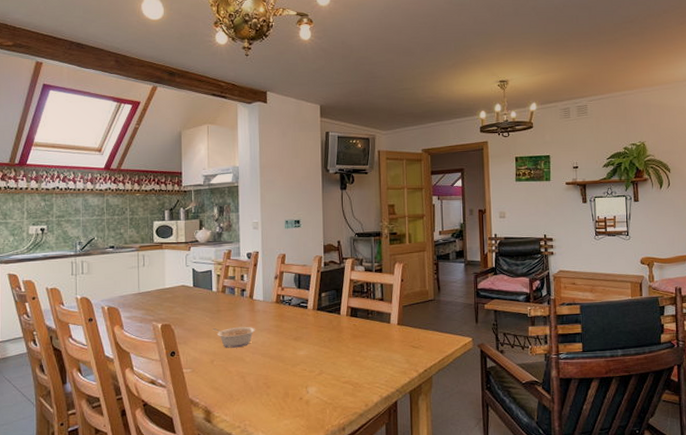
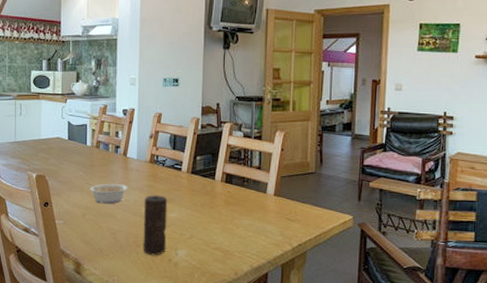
candle: none [272,334,297,396] -> present [143,195,168,256]

